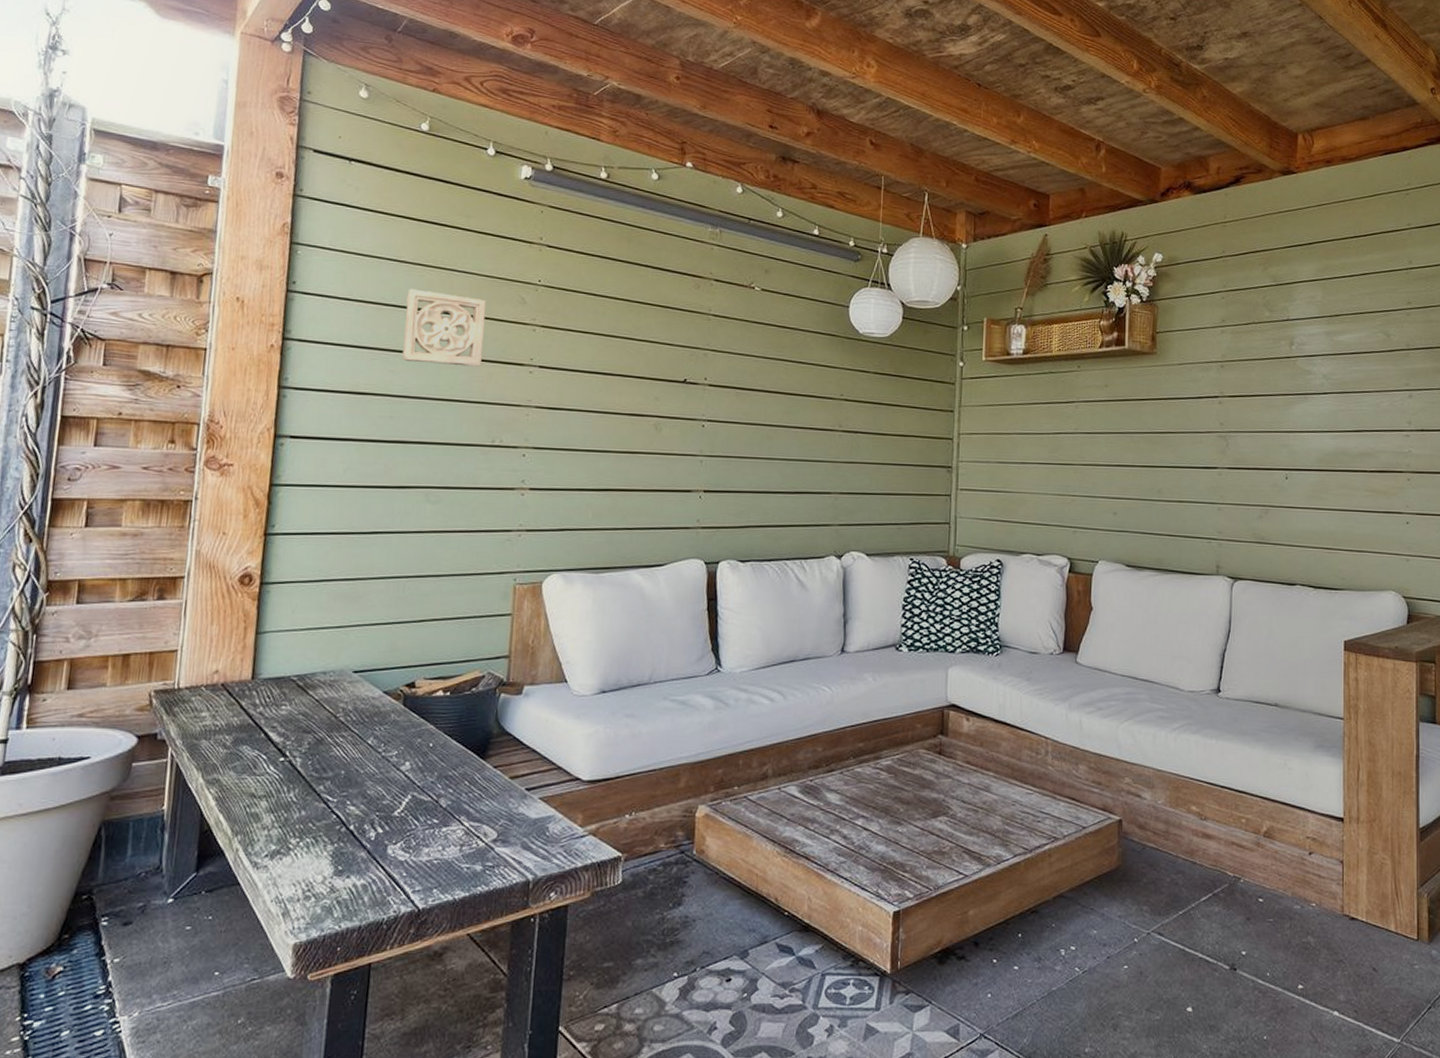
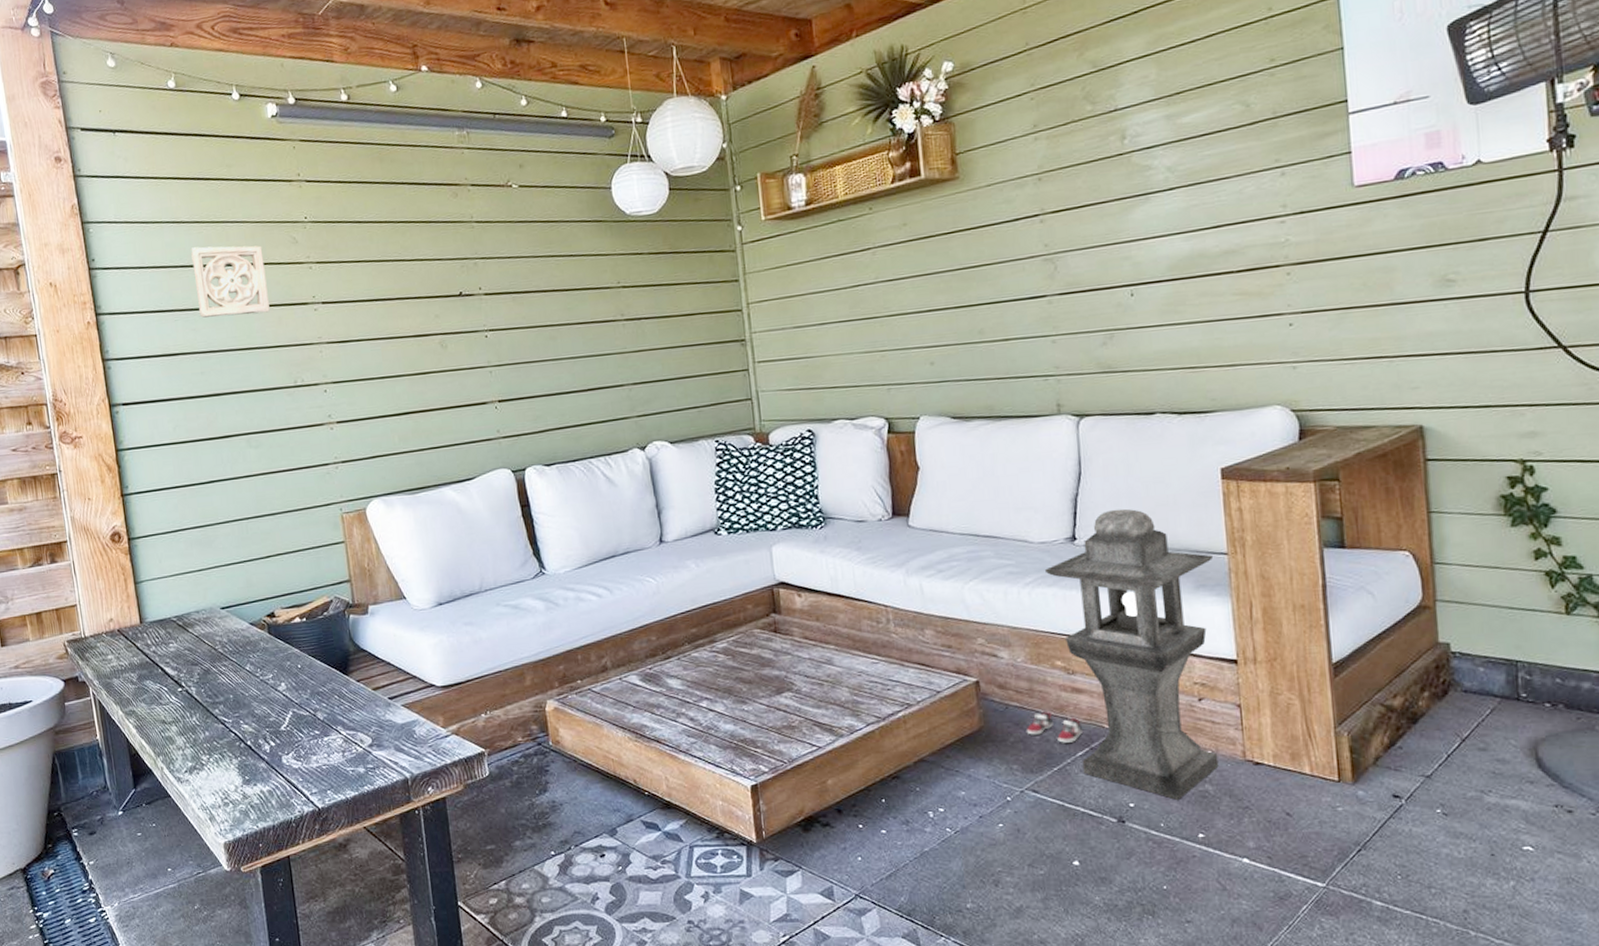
sneaker: none [1159,855,1208,887] -> present [1027,712,1082,743]
lantern: none [1190,667,1332,950] -> present [1044,508,1219,800]

